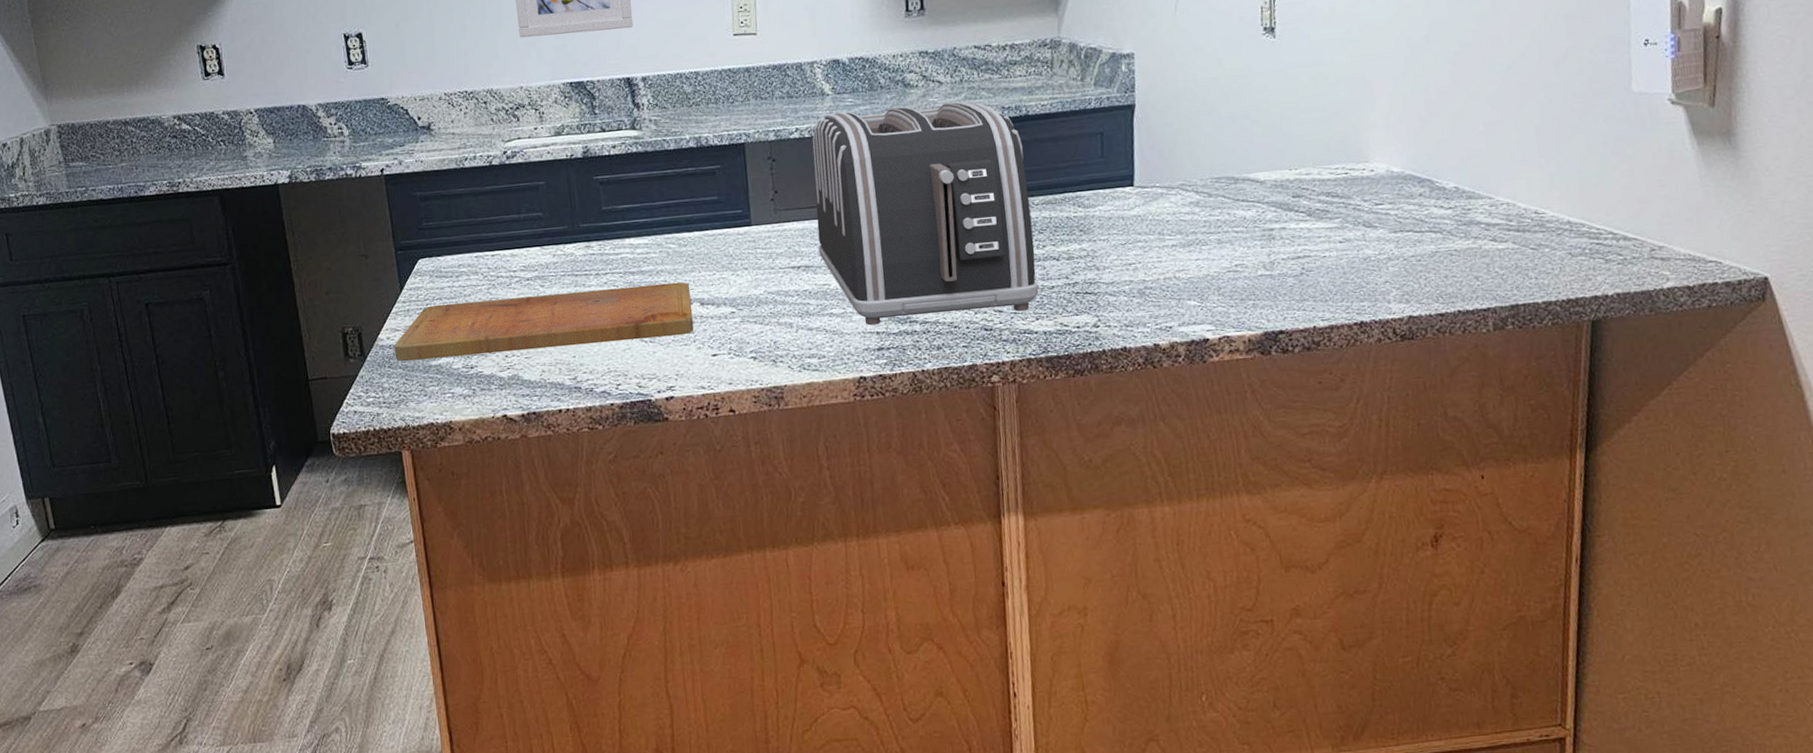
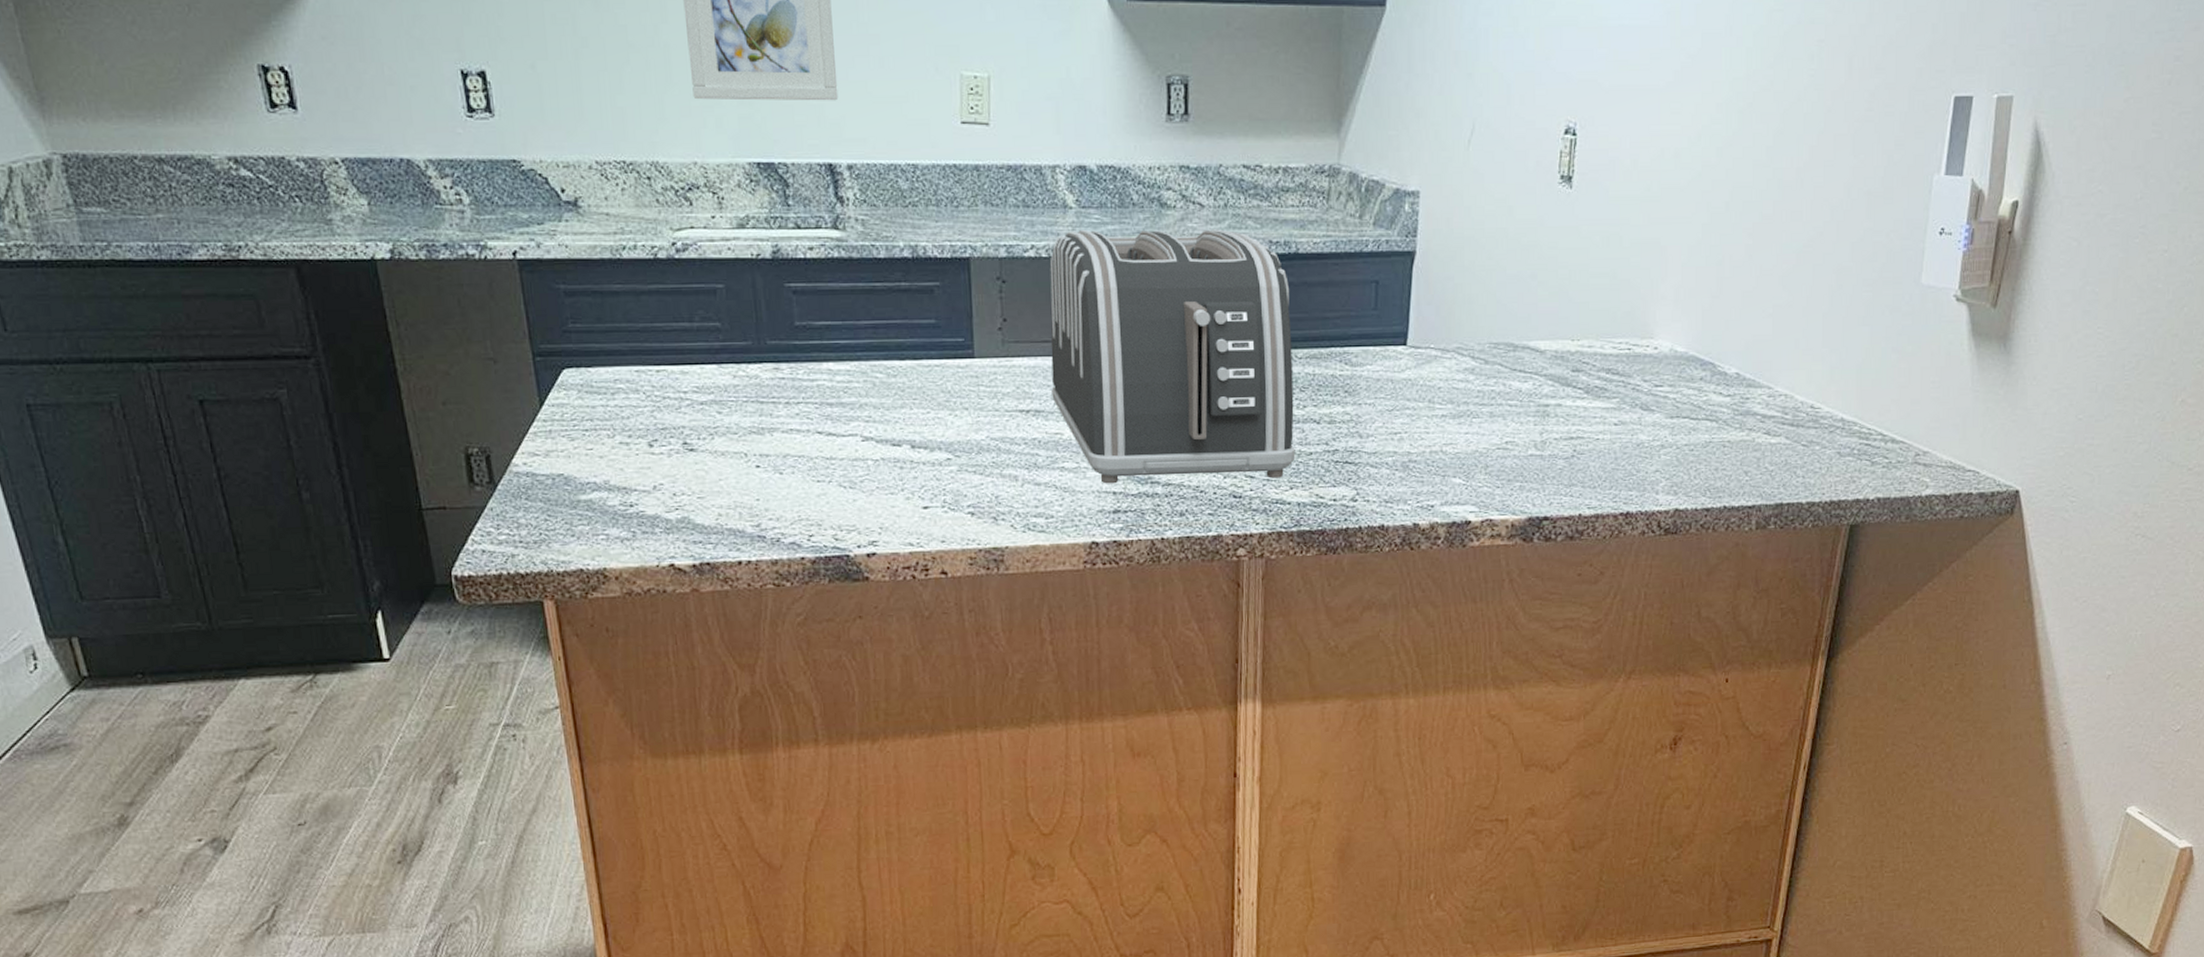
cutting board: present [394,282,694,362] -> none [532,419,903,494]

